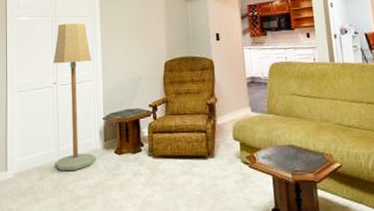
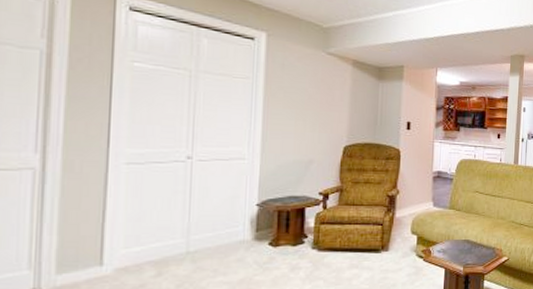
floor lamp: present [52,22,96,171] -> none [181,81,248,265]

